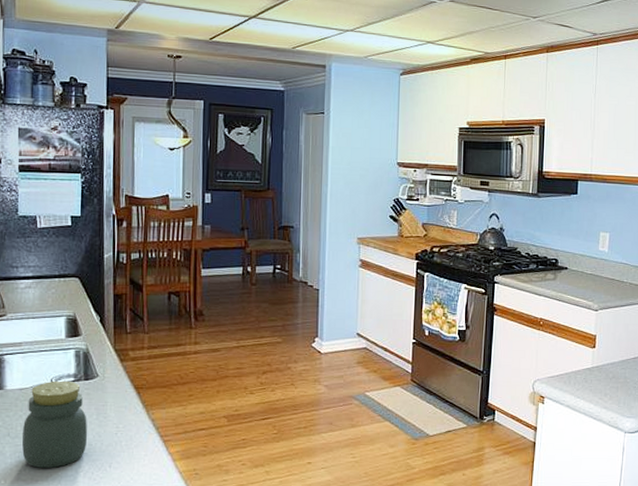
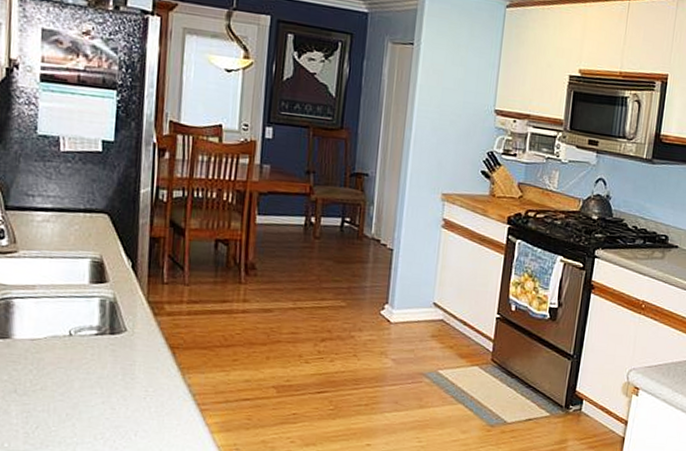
jar: present [21,380,87,468] -> none [31,332,111,433]

